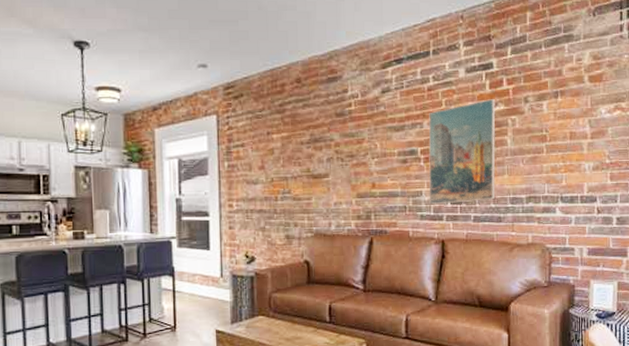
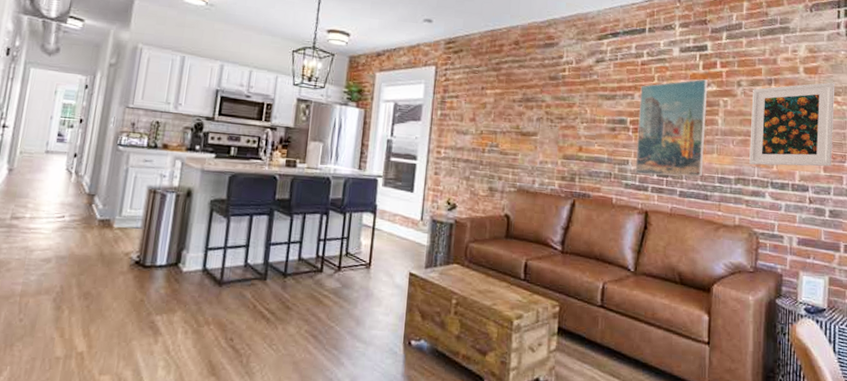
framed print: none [539,88,620,181] -> present [749,82,835,167]

